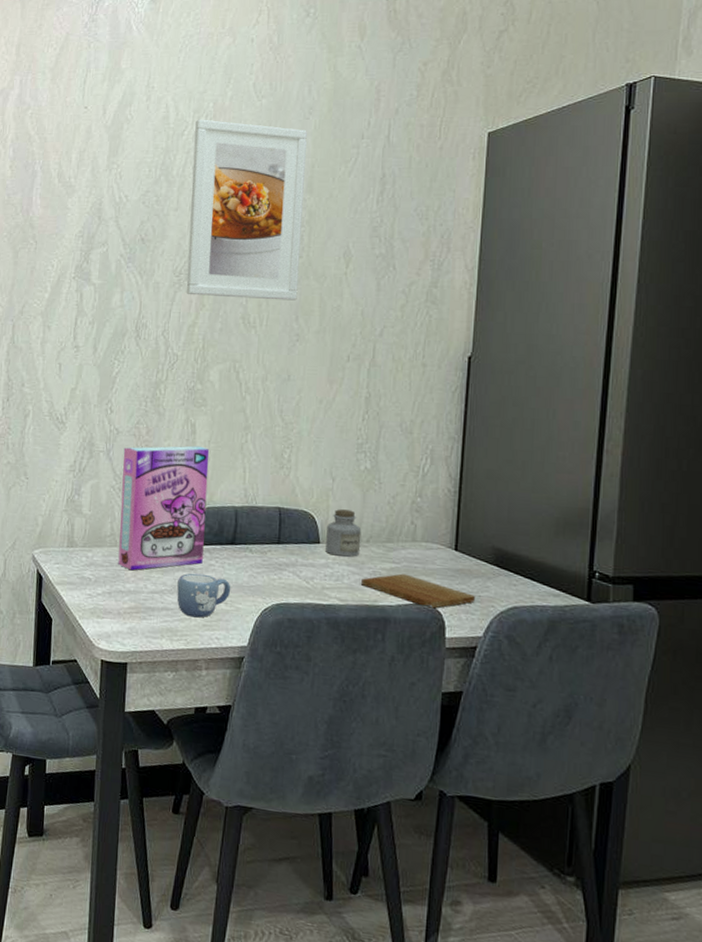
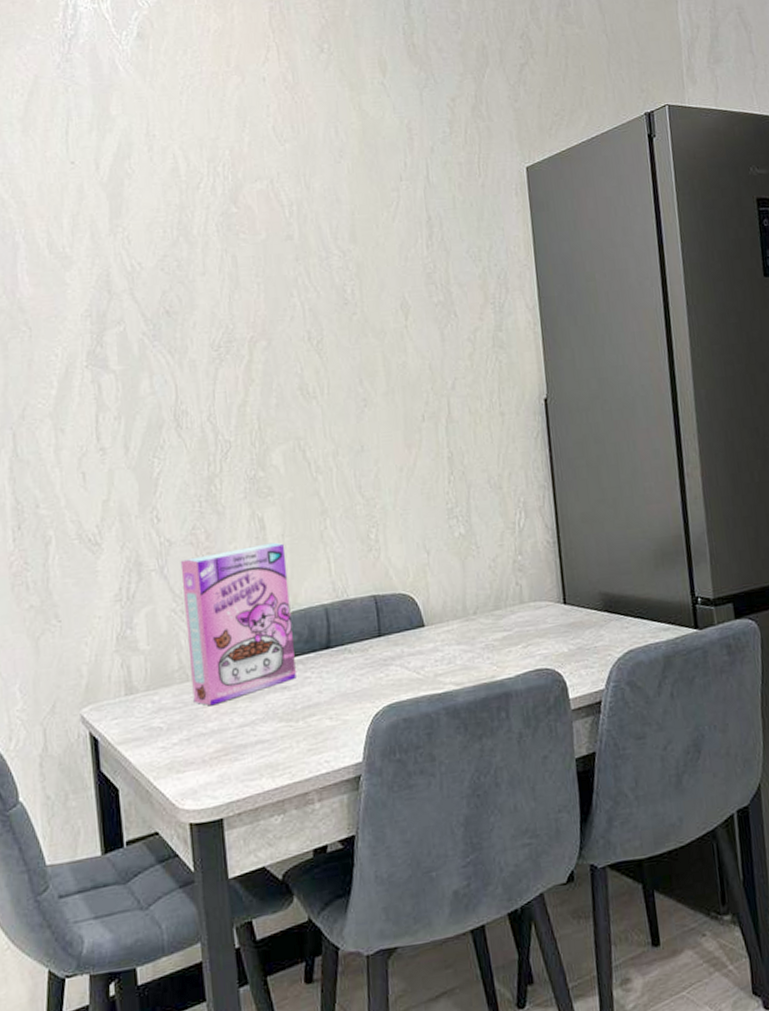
mug: present [177,573,231,618] -> none [270,689,334,745]
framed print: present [186,119,307,301] -> none [212,169,358,370]
jar: present [326,509,362,557] -> none [429,583,469,637]
cutting board: present [361,573,475,609] -> none [475,640,592,672]

